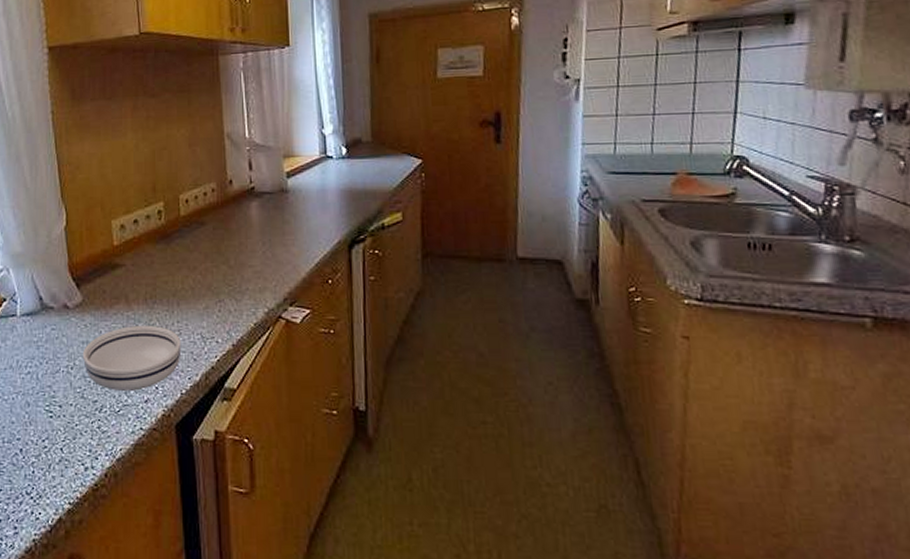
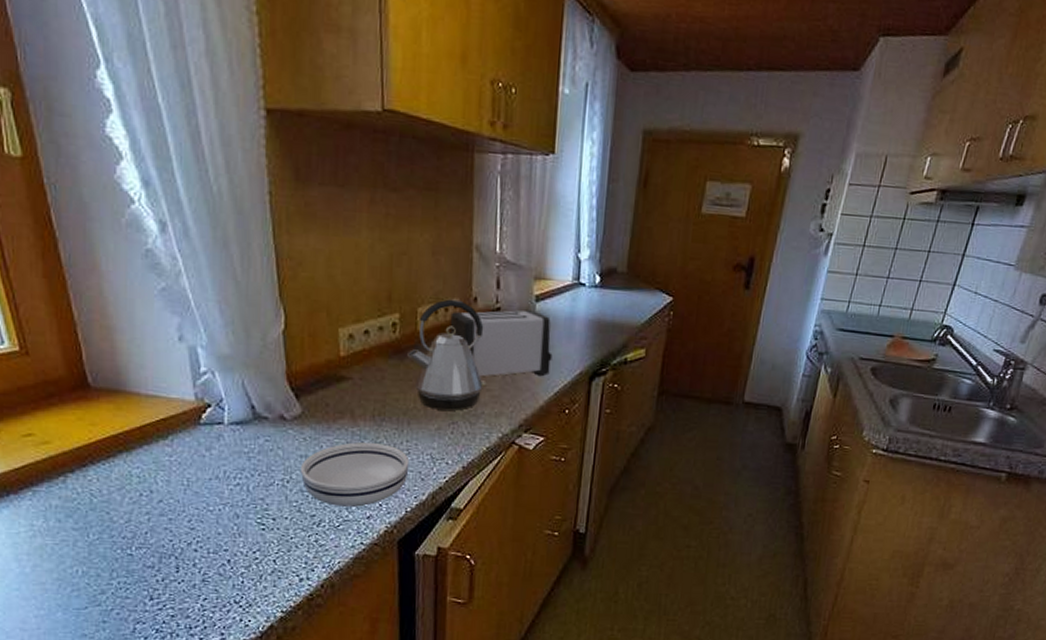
kettle: none [173,184,248,290] -> present [407,299,487,411]
toaster: none [209,186,309,254] -> present [449,309,553,377]

